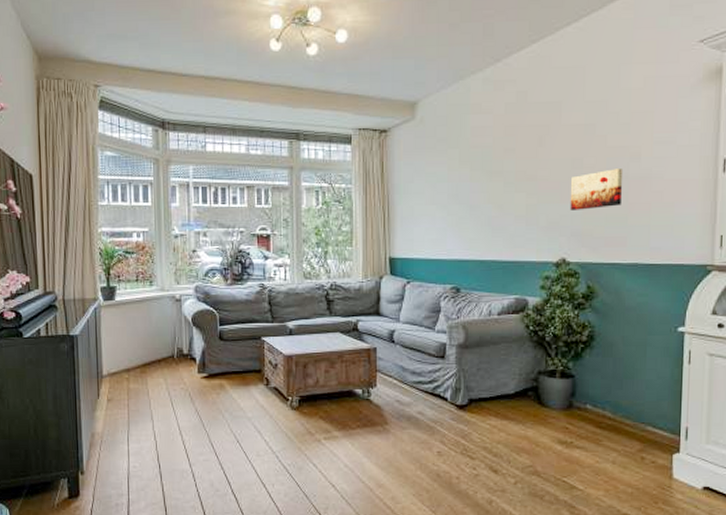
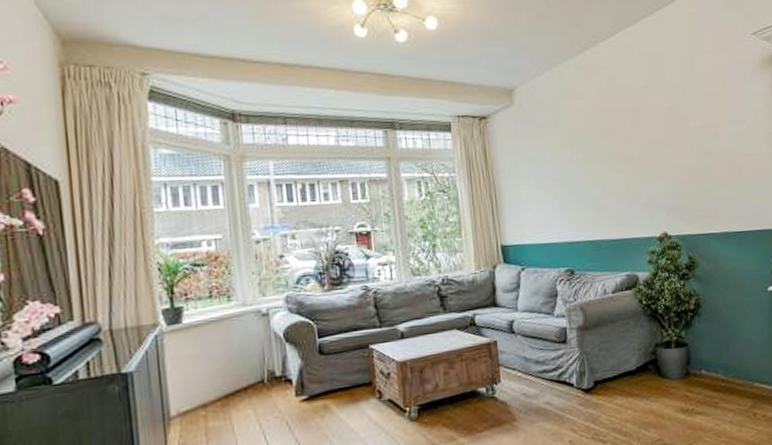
wall art: present [570,169,623,210] -> none [662,146,708,187]

